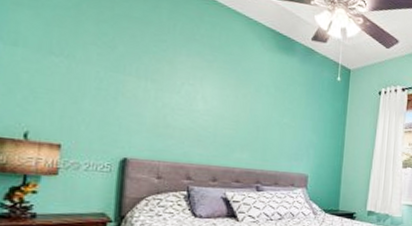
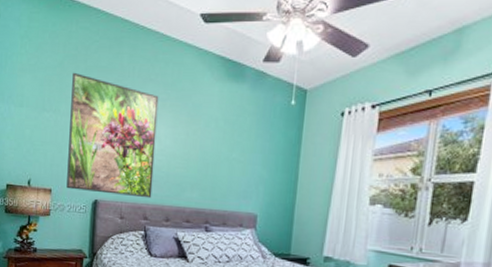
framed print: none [83,17,205,158] -> present [66,72,159,199]

